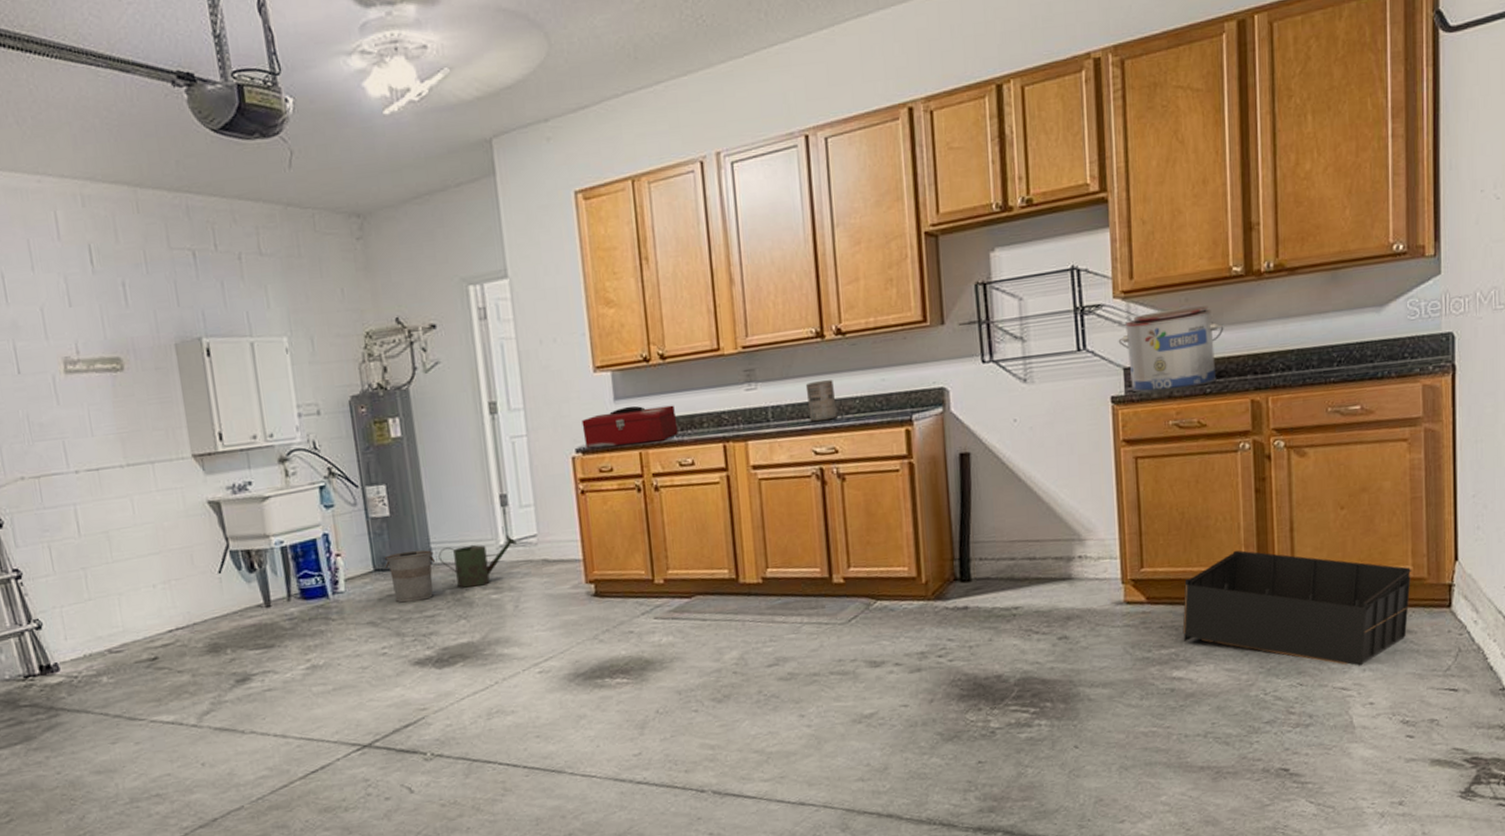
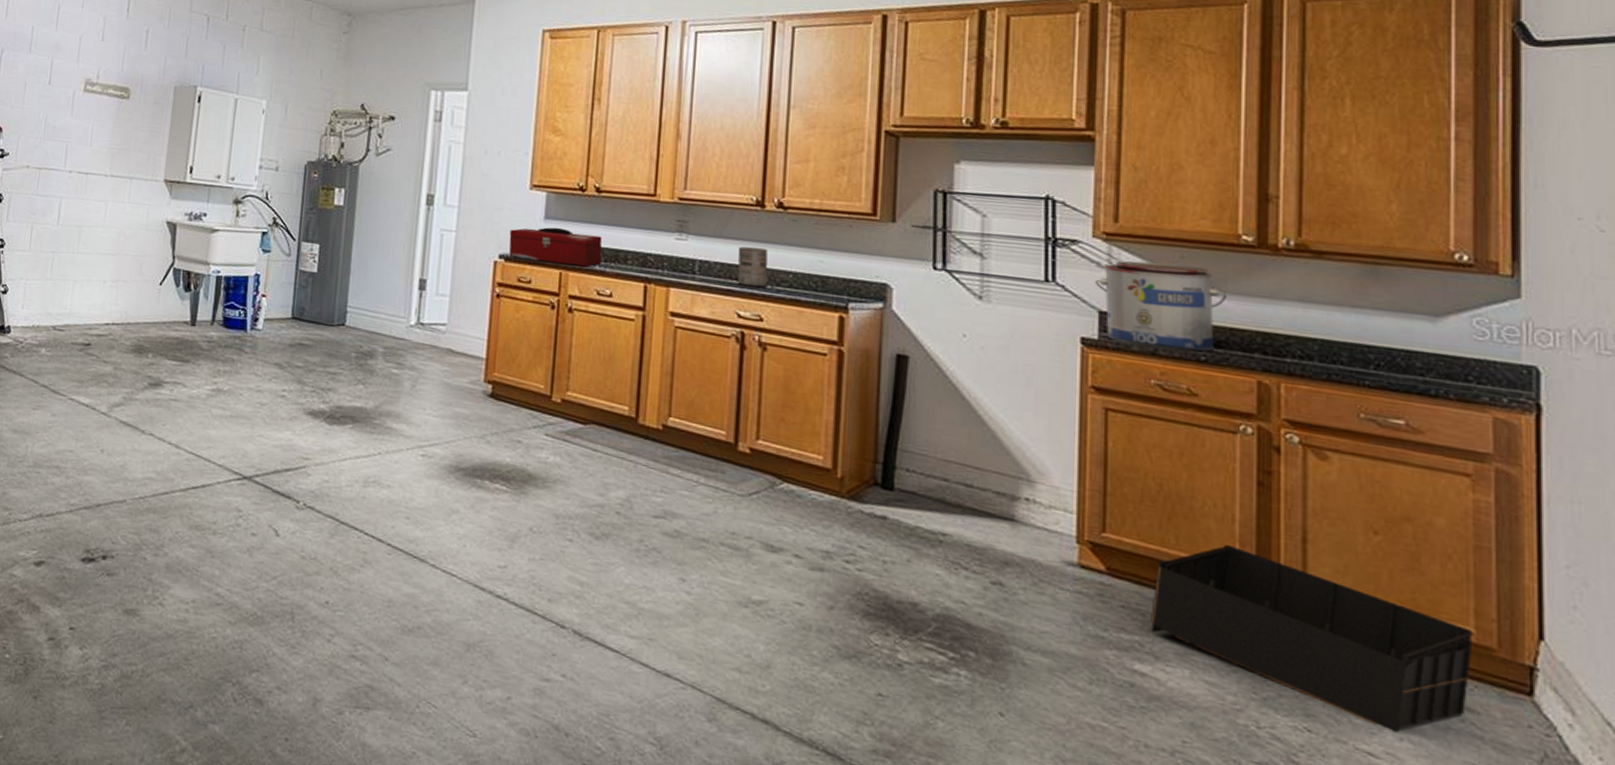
bucket: present [384,549,435,603] -> none [302,307,348,357]
watering can: present [438,536,518,588] -> none [351,314,428,358]

